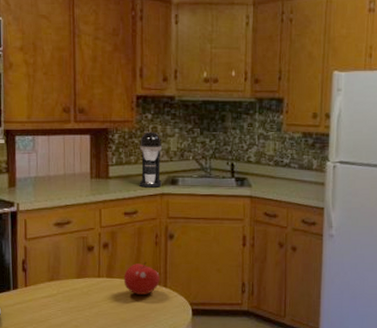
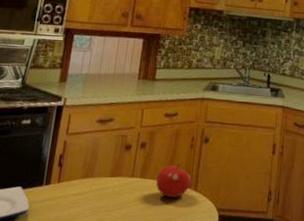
coffee maker: present [139,131,163,188] -> none [182,40,208,92]

